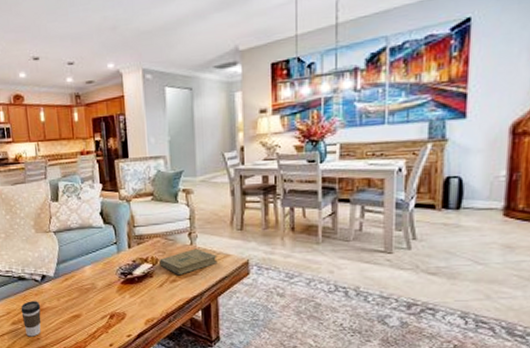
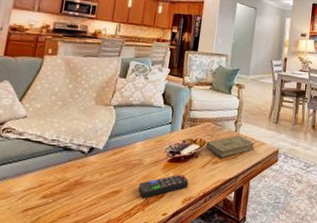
coffee cup: present [21,301,42,337] -> none [55,173,81,213]
remote control: none [97,296,149,321] -> present [138,174,189,198]

